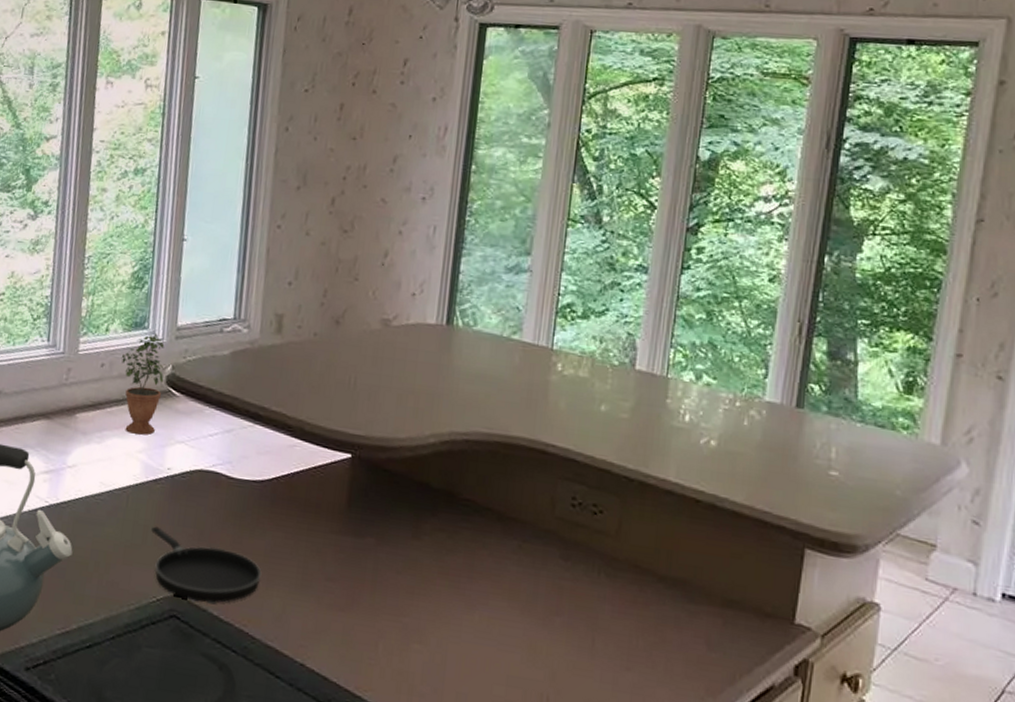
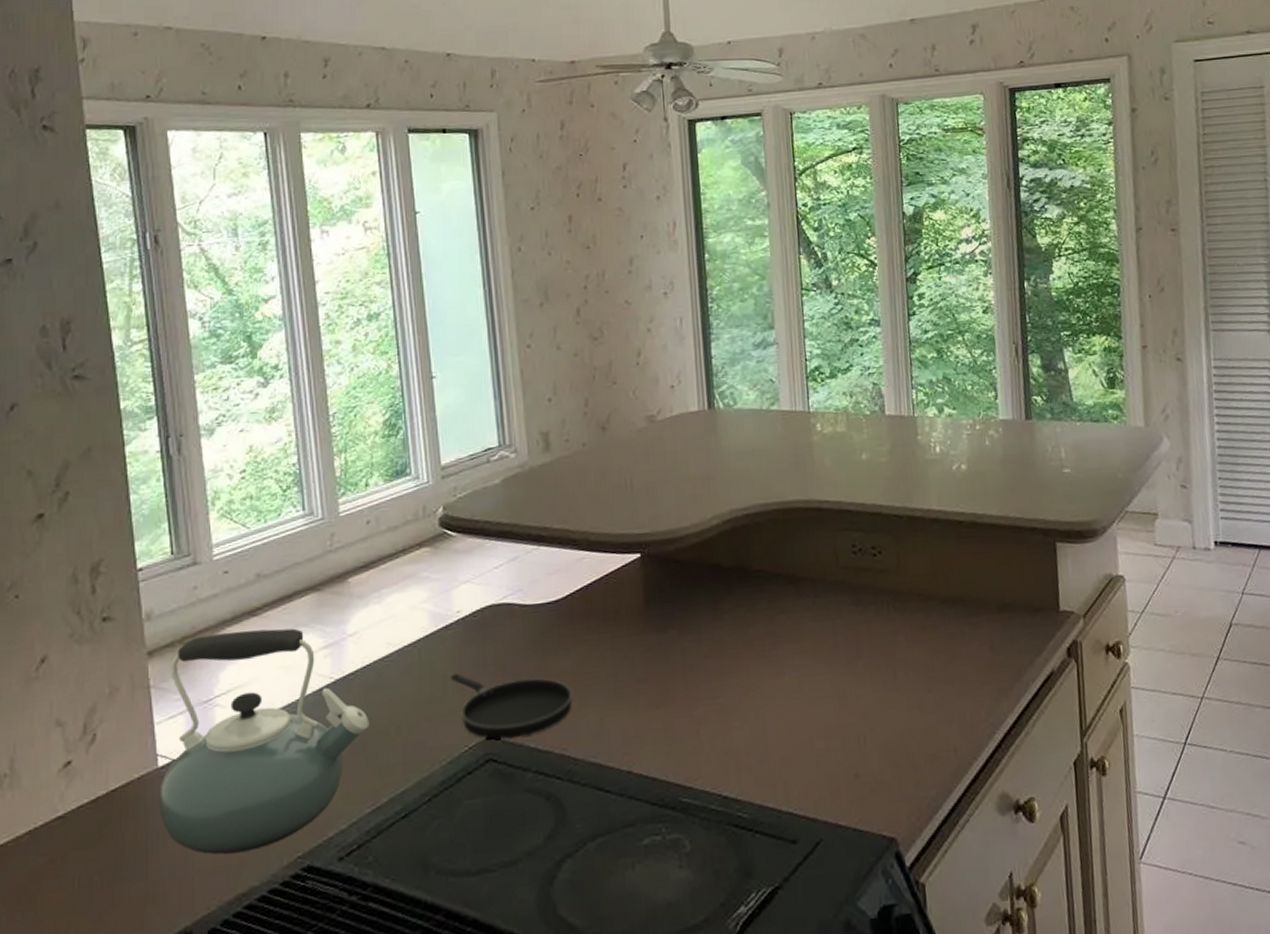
potted plant: present [121,333,165,435] -> none [387,478,437,585]

